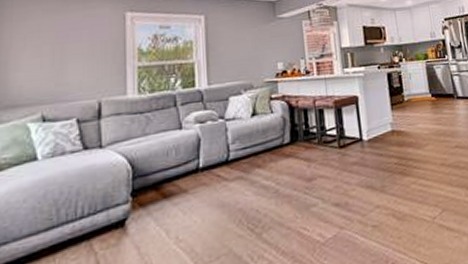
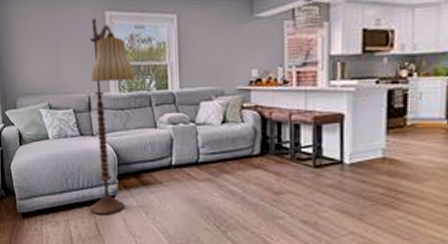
floor lamp: none [90,19,158,250] -> present [90,18,135,215]

